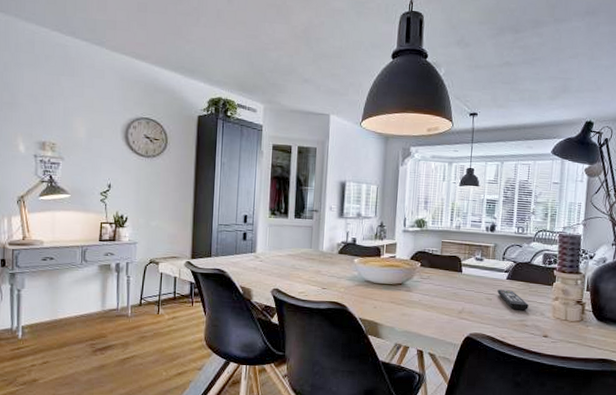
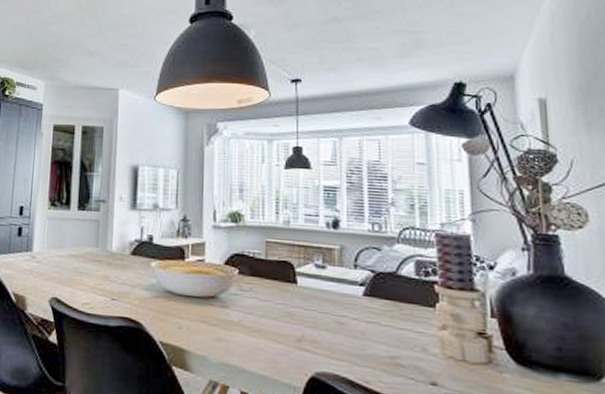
remote control: present [497,289,529,310] -> none [351,310,401,343]

